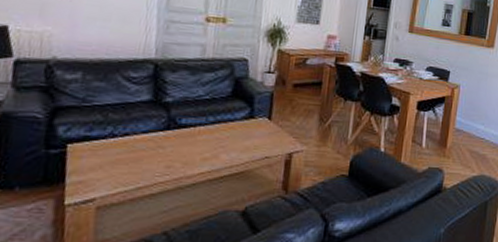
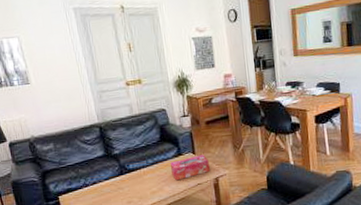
tissue box: none [235,122,286,149] -> present [169,155,210,181]

